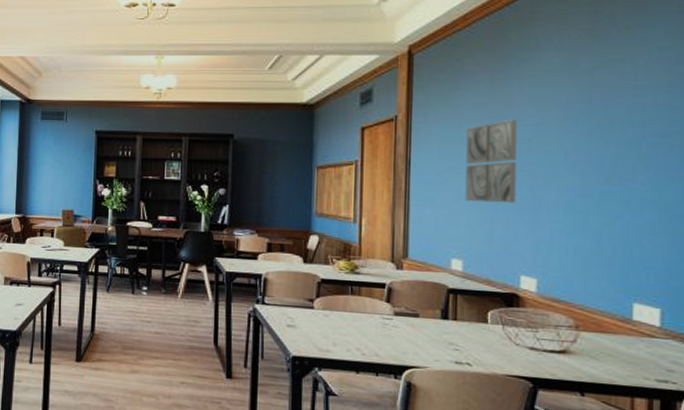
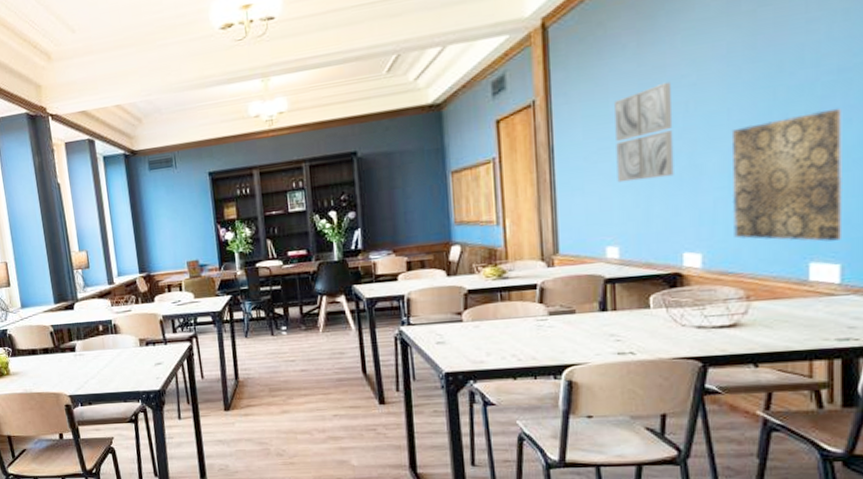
wall art: none [565,166,665,286] -> present [731,108,844,242]

